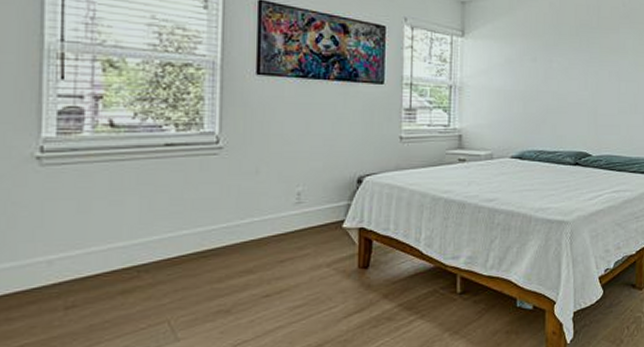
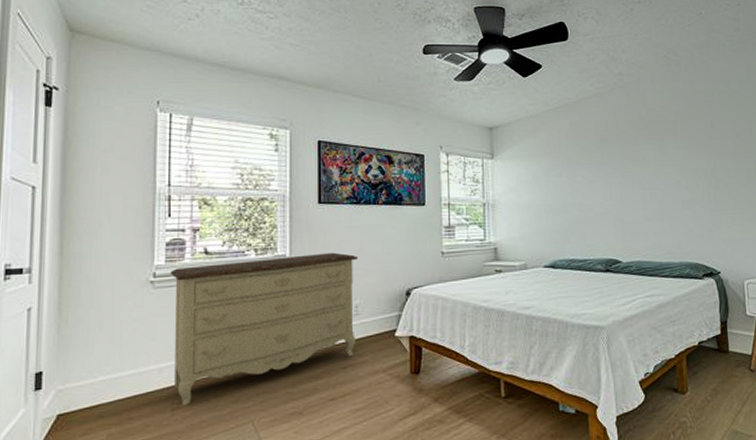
dresser: none [64,132,303,304] -> present [171,252,359,406]

